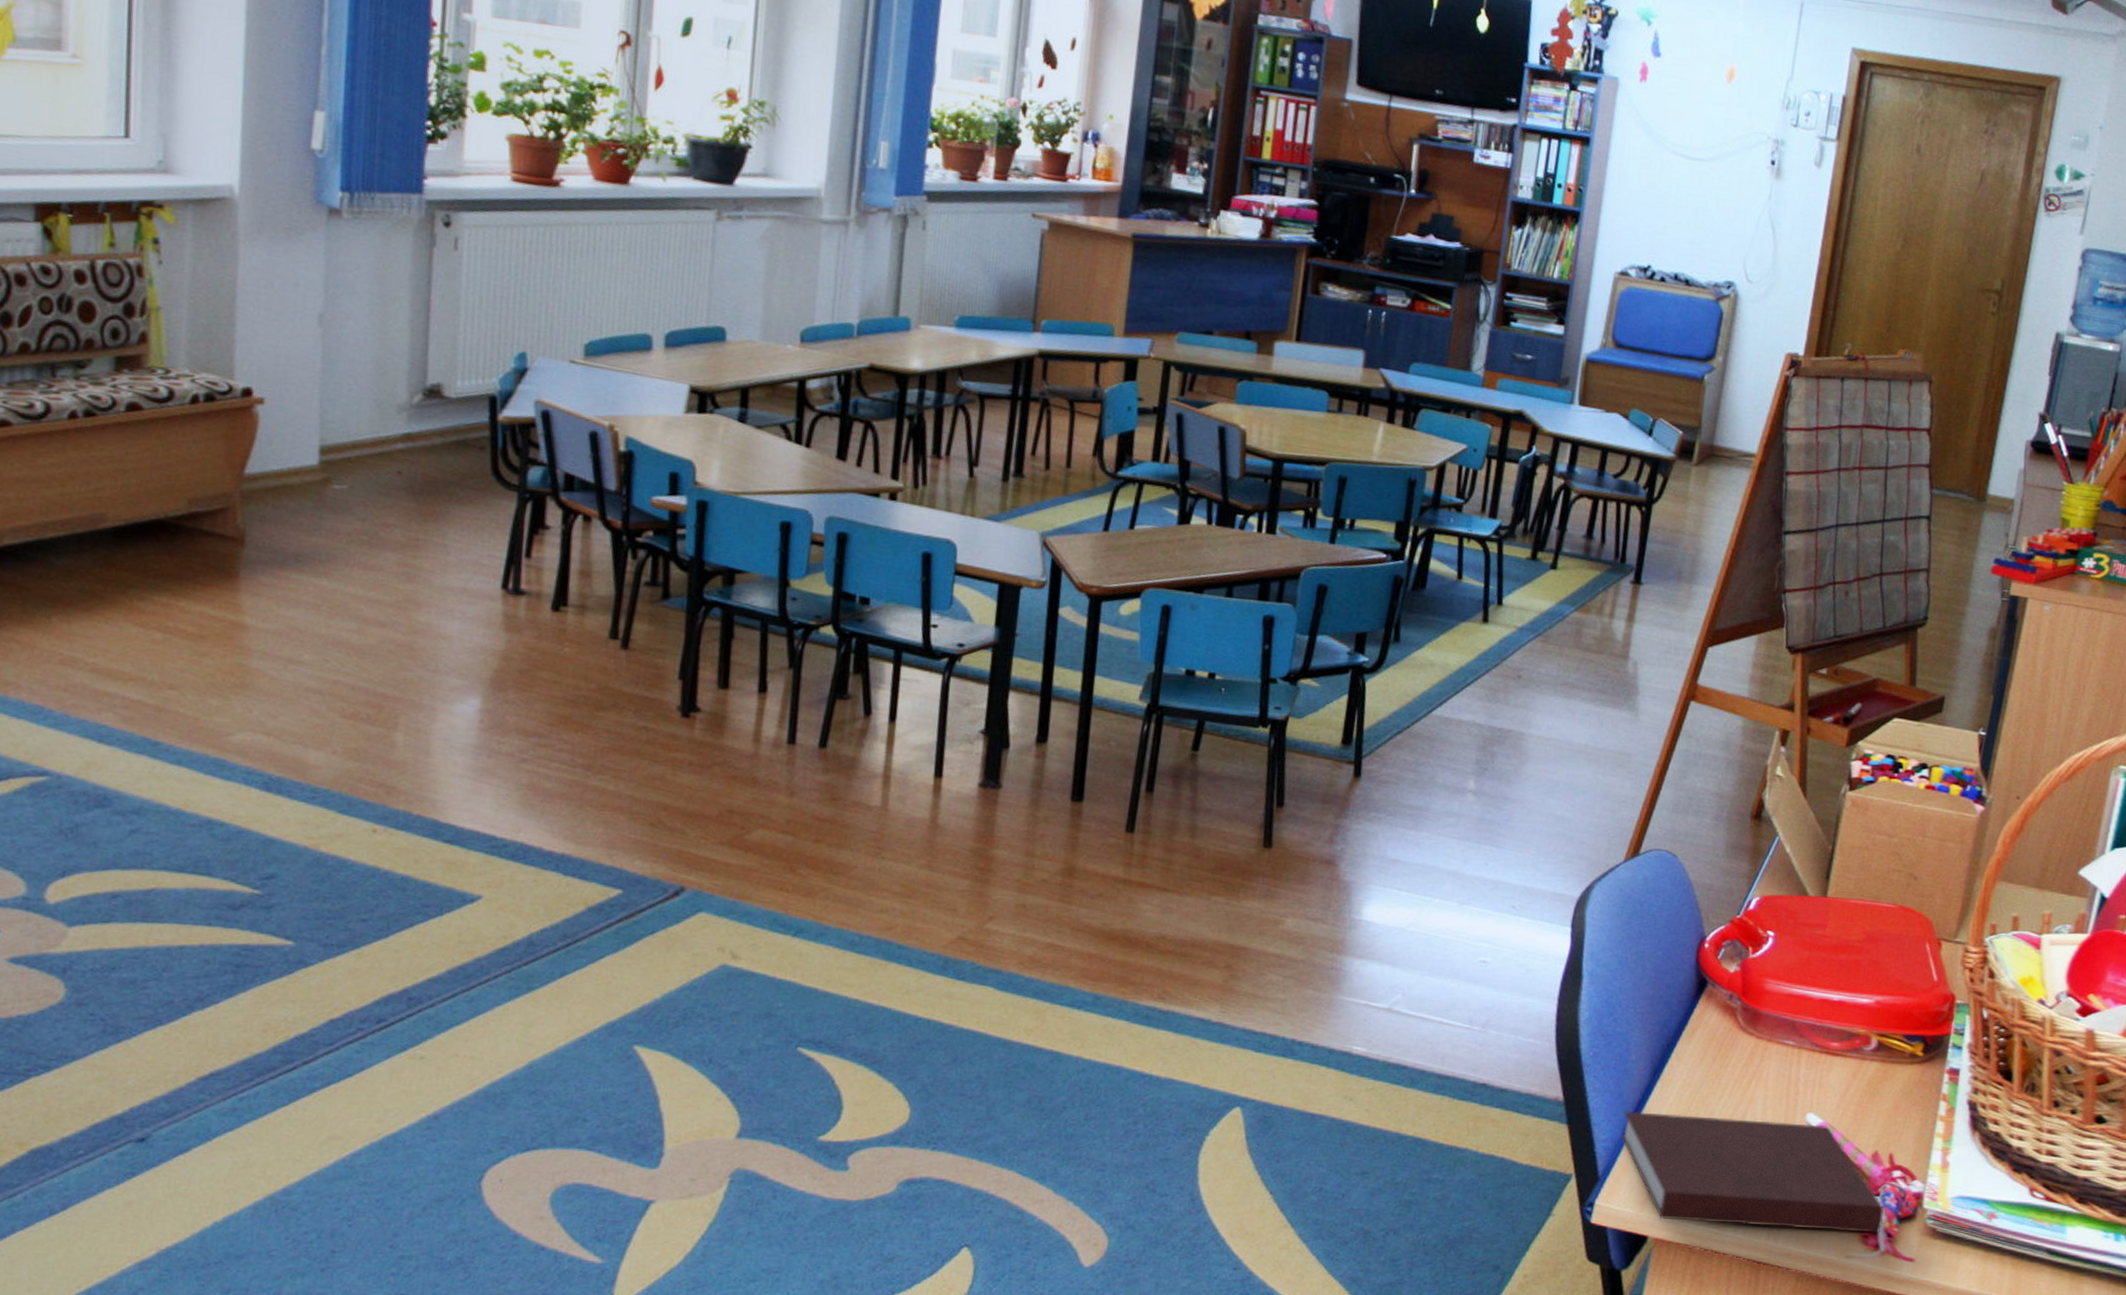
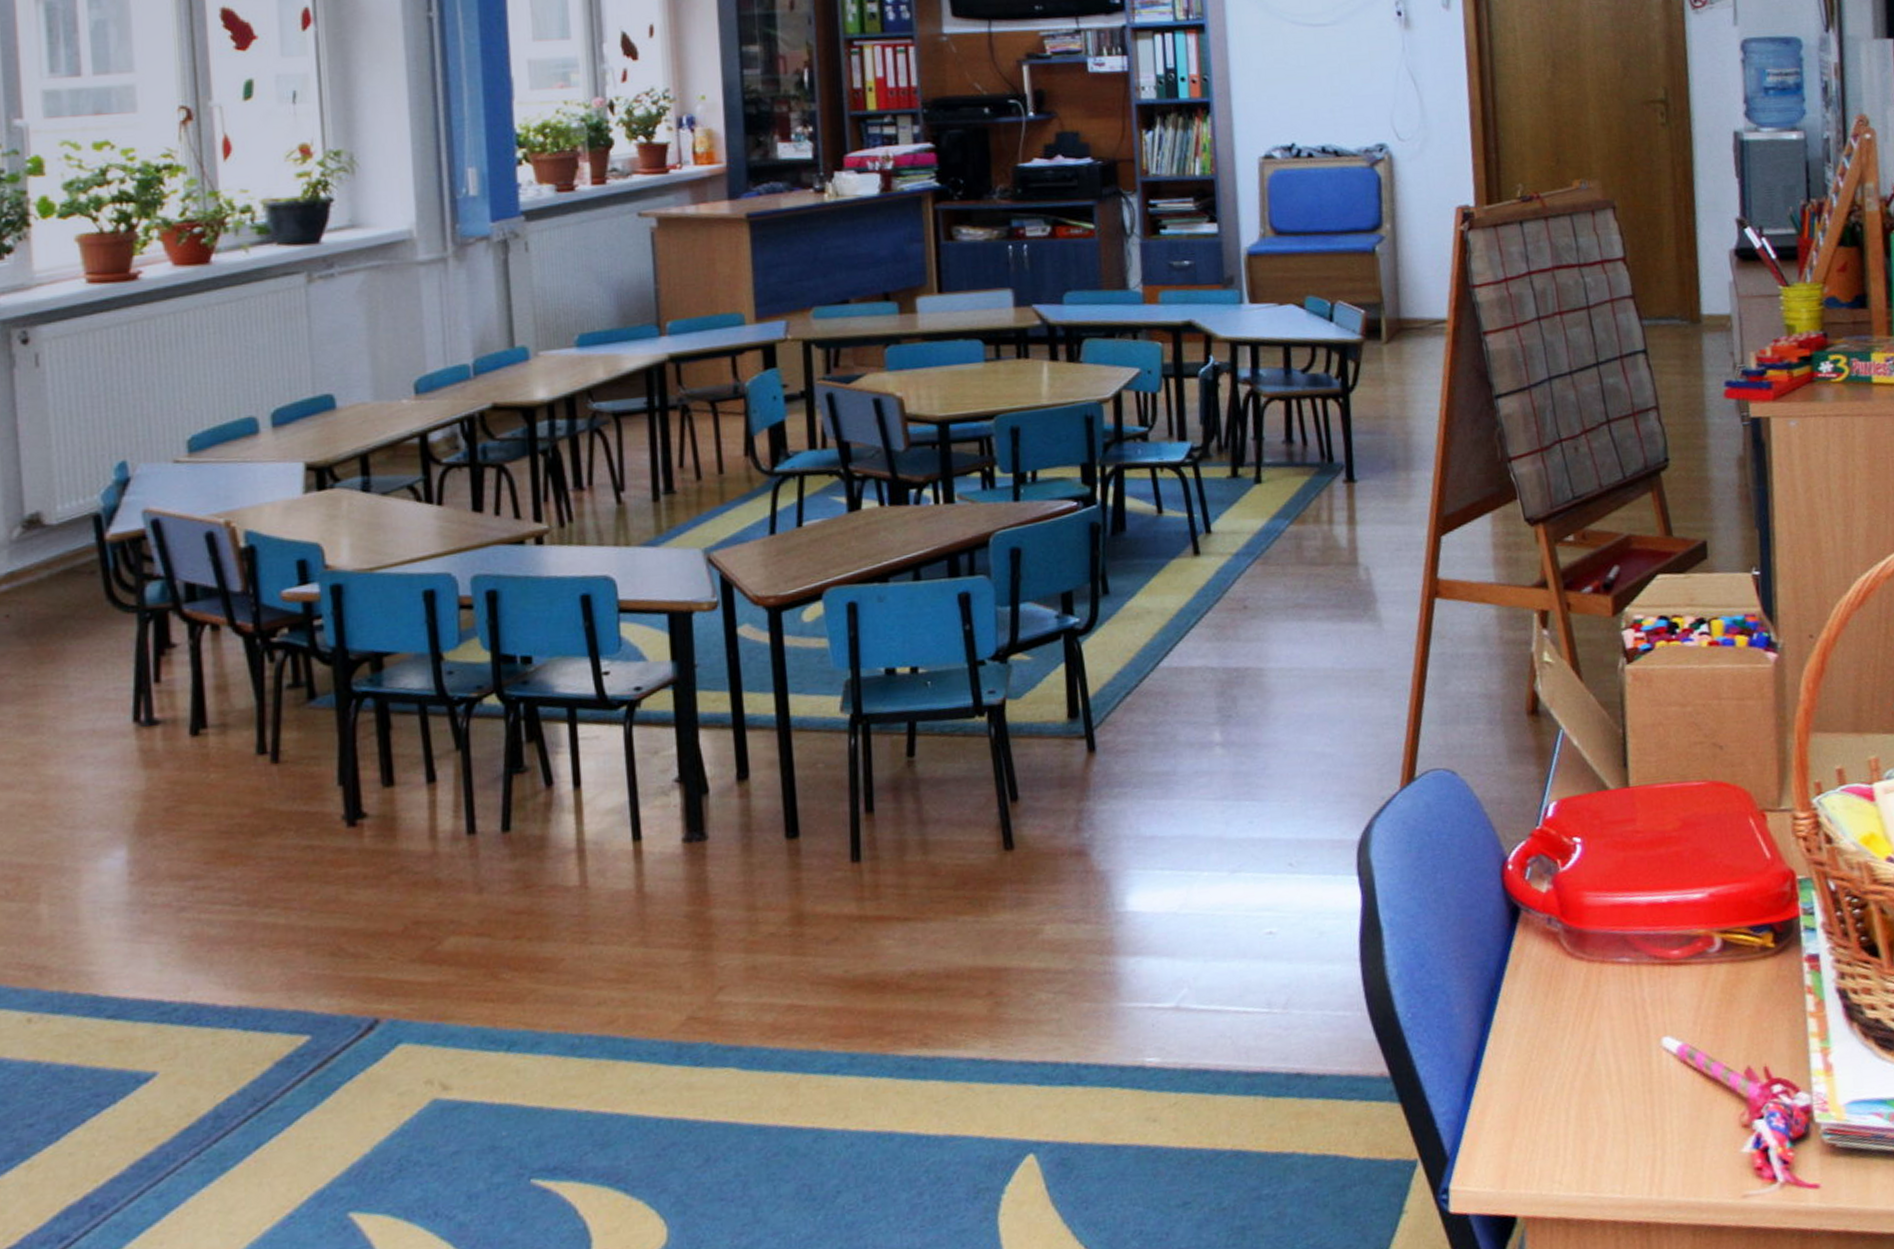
notebook: present [1620,1111,1884,1233] -> none [1459,1048,1774,1193]

